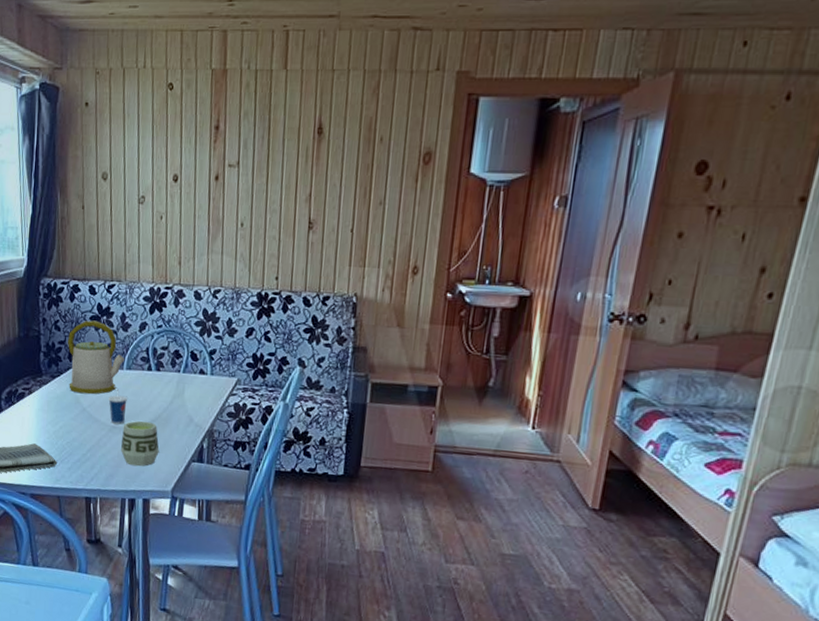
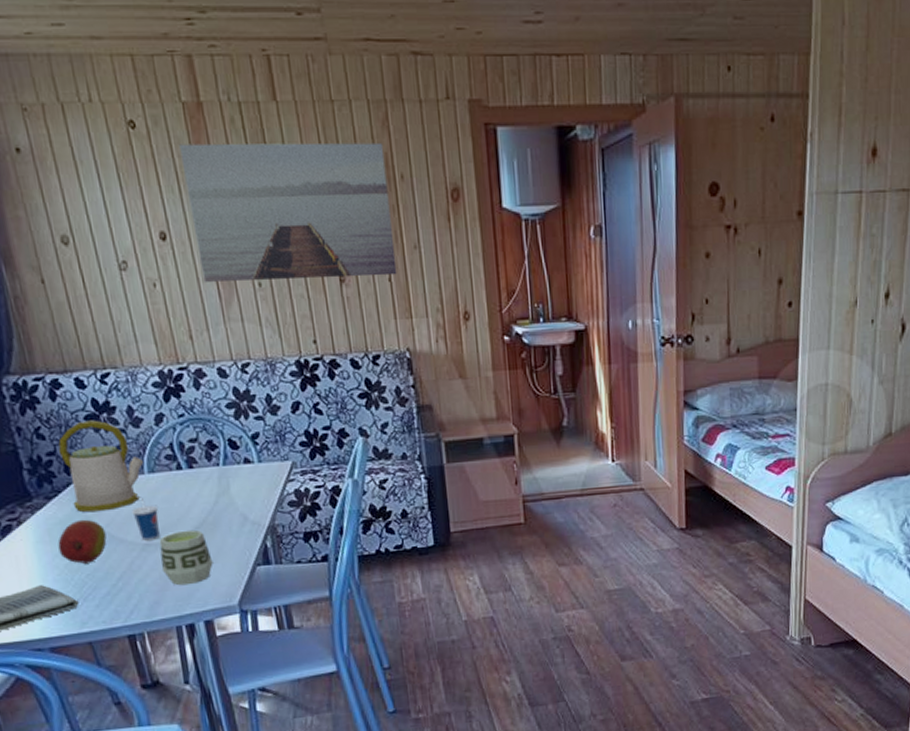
fruit: none [52,397,87,434] -> present [57,519,107,564]
wall art: none [199,104,371,227] -> present [179,142,397,282]

